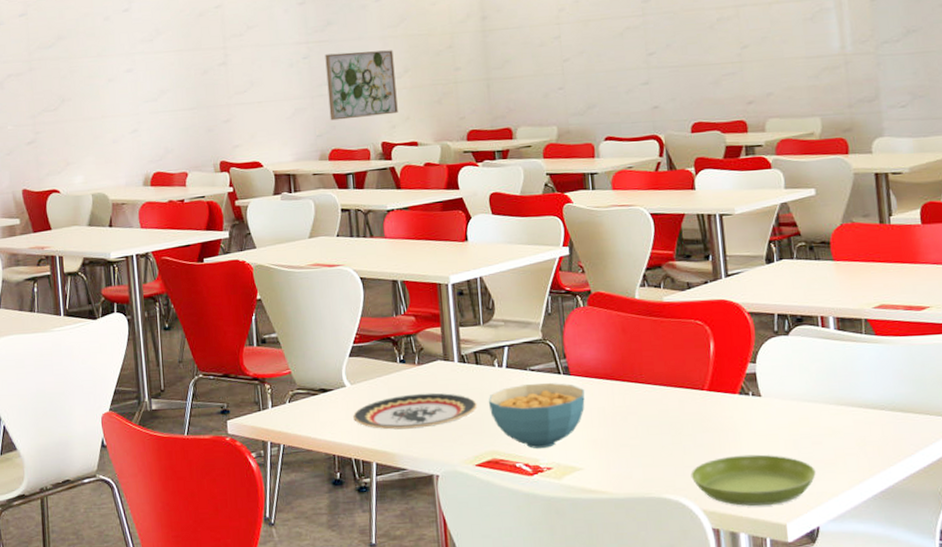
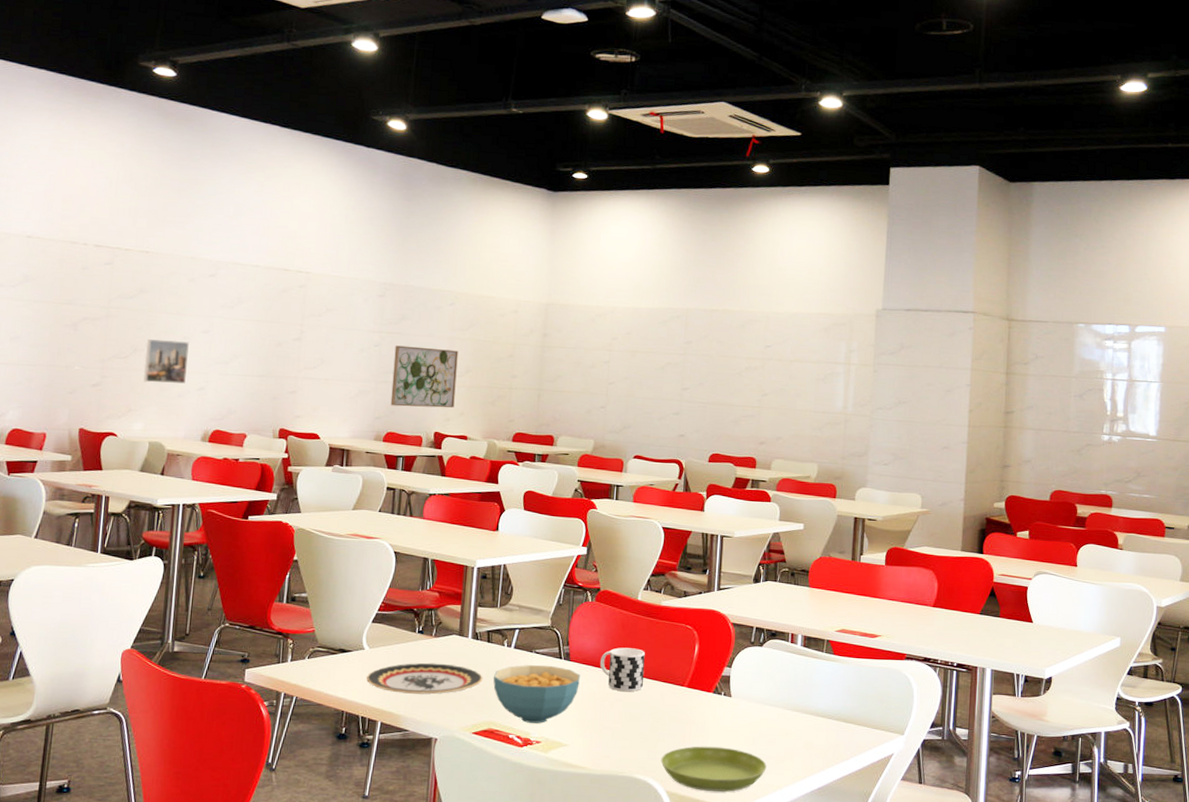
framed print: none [72,83,118,133] -> present [143,339,189,384]
cup: none [603,353,657,404] -> present [599,647,645,692]

